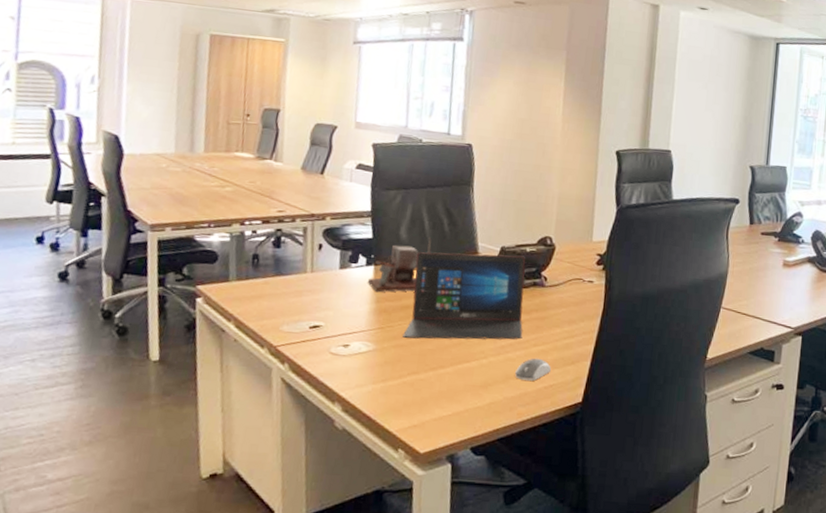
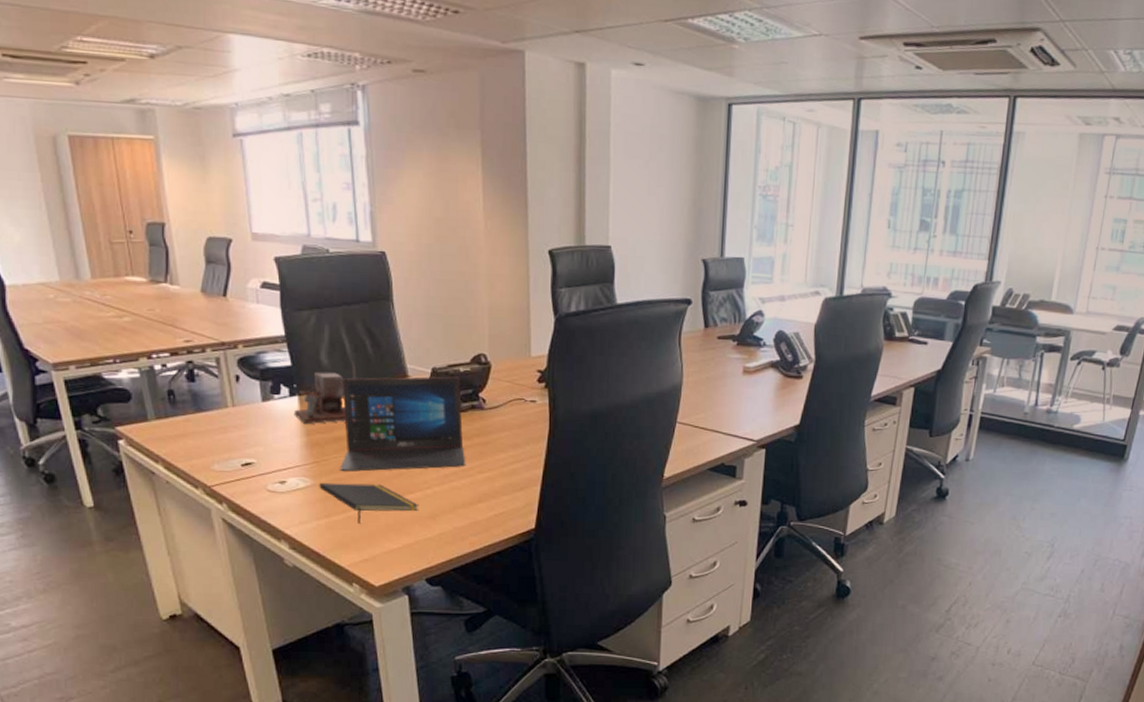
notepad: none [380,347,474,389] -> present [319,482,419,524]
computer mouse: present [514,358,551,381] -> none [461,485,499,509]

